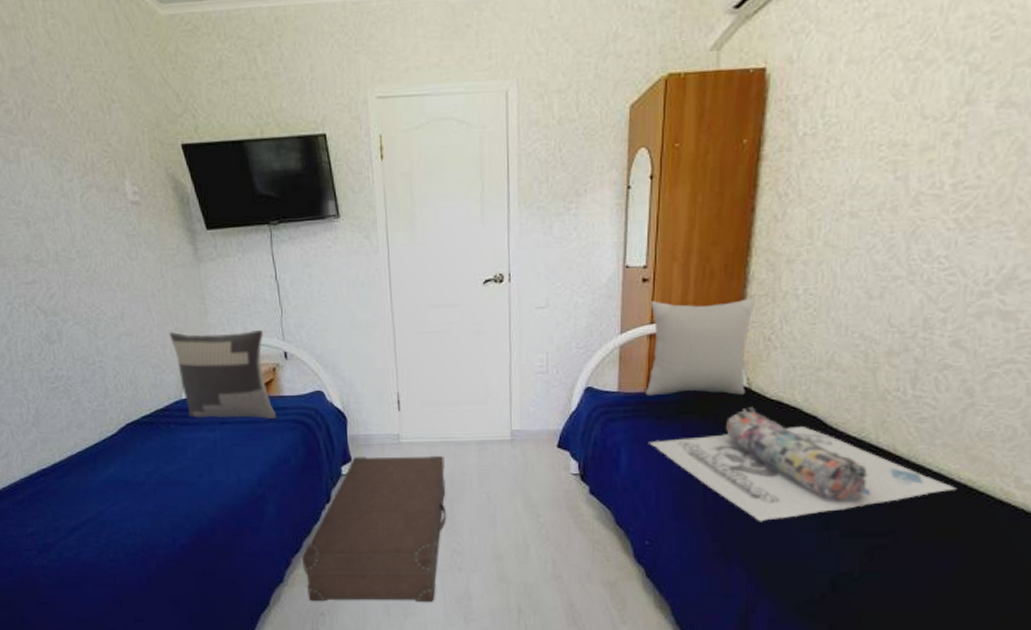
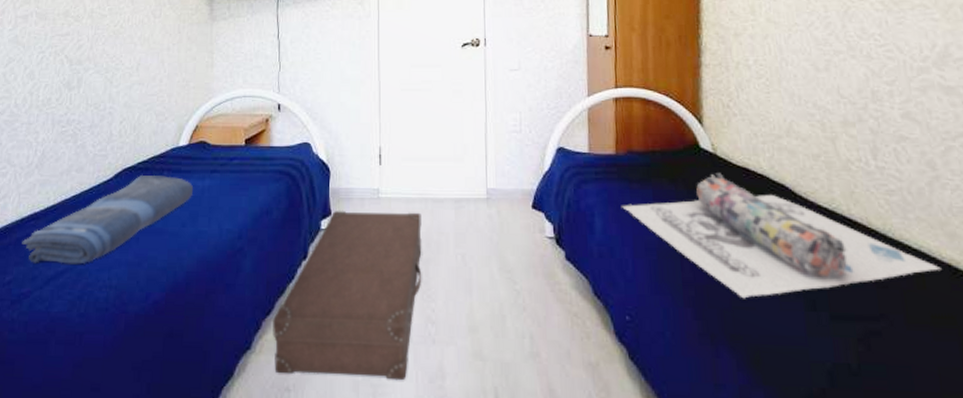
towel: none [35,429,205,516] -> present [22,176,194,265]
pillow: present [168,330,277,419] -> none [176,83,264,169]
pillow: present [645,298,755,396] -> none [613,67,711,160]

